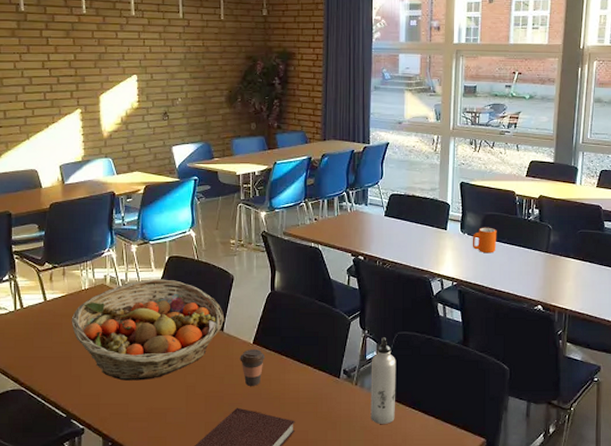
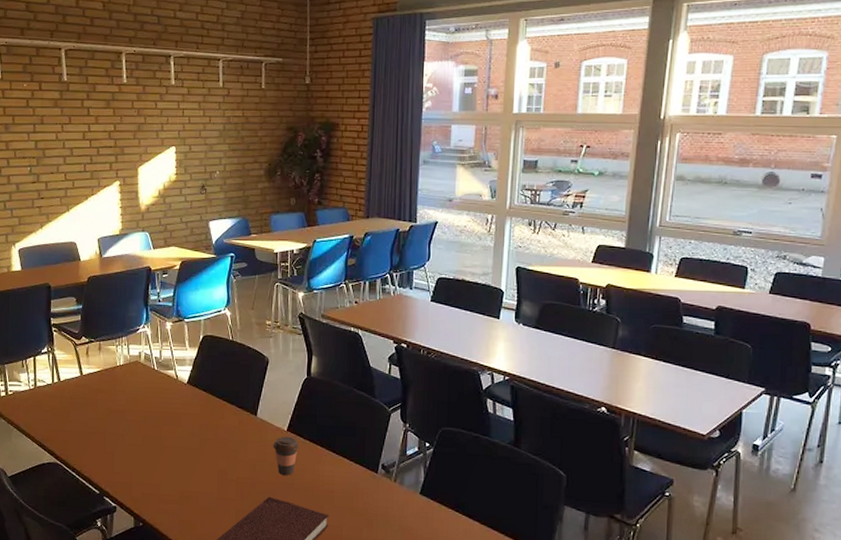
fruit basket: present [71,279,225,381] -> none [106,358,258,462]
water bottle: present [370,337,396,424] -> none [410,432,439,526]
mug: present [472,227,497,253] -> none [527,317,557,347]

